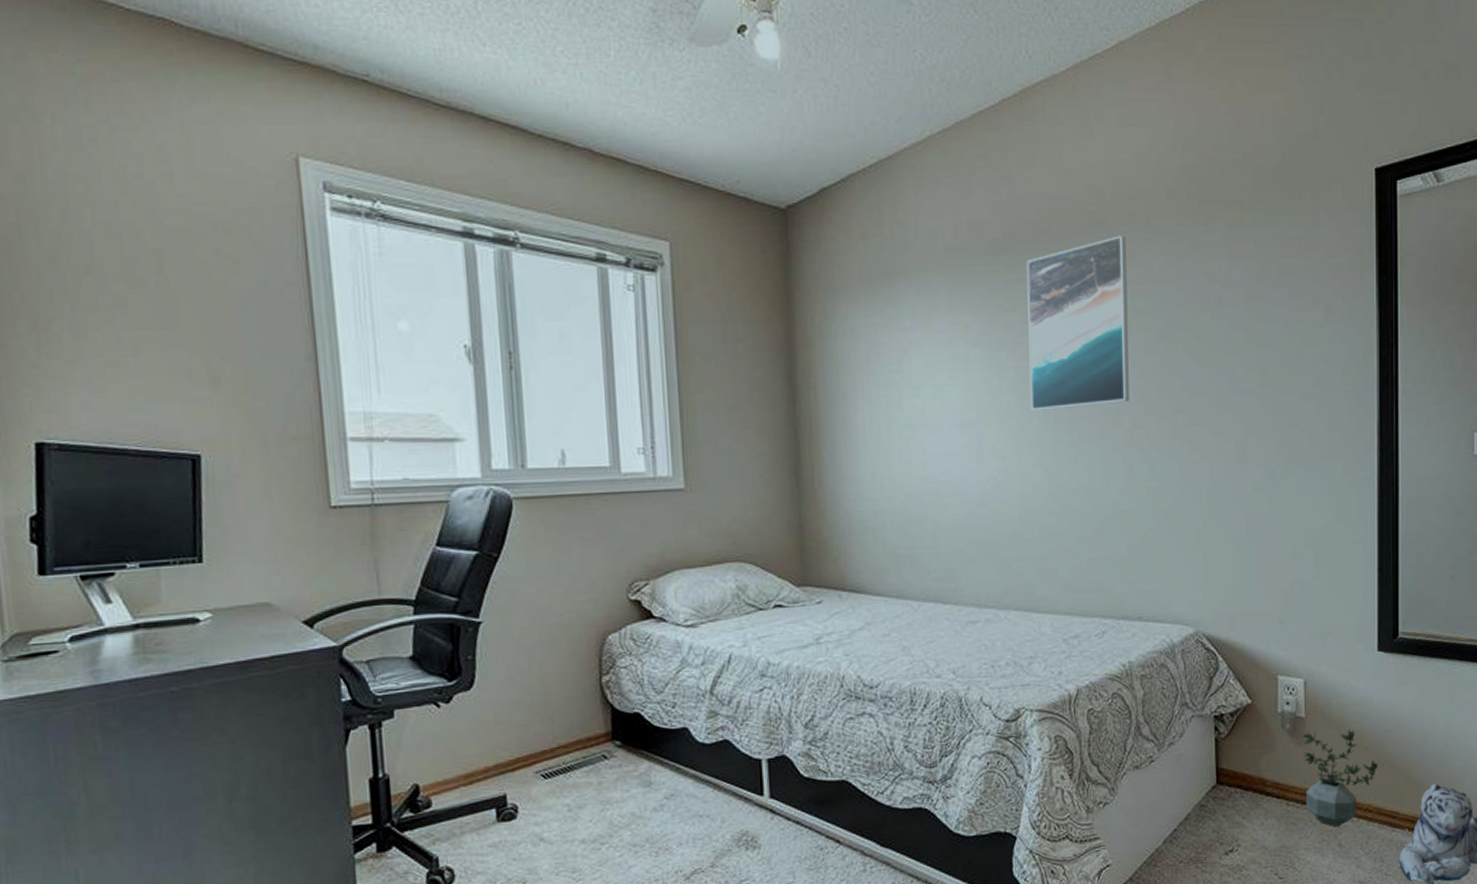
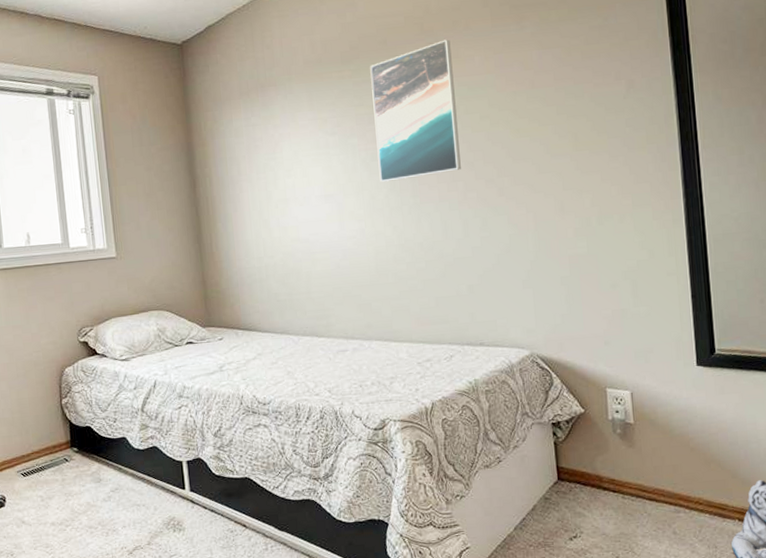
potted plant: present [1302,729,1378,827] -> none [632,433,705,518]

